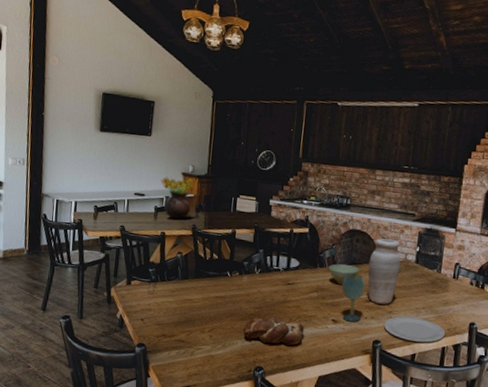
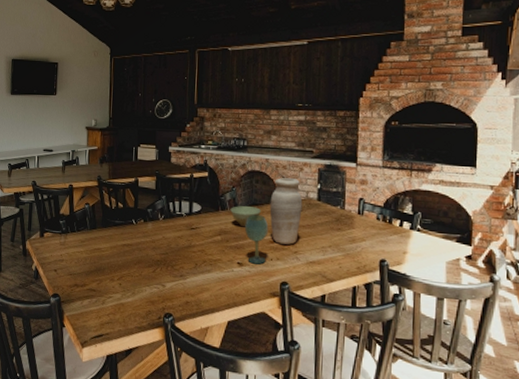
flower arrangement: present [161,176,194,220] -> none [67,131,97,172]
bread loaf: present [242,316,304,346] -> none [150,261,210,291]
plate: present [383,316,446,343] -> none [290,255,355,283]

